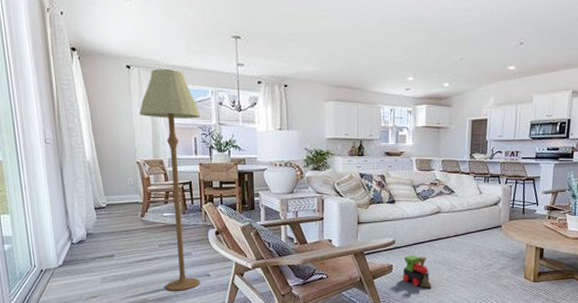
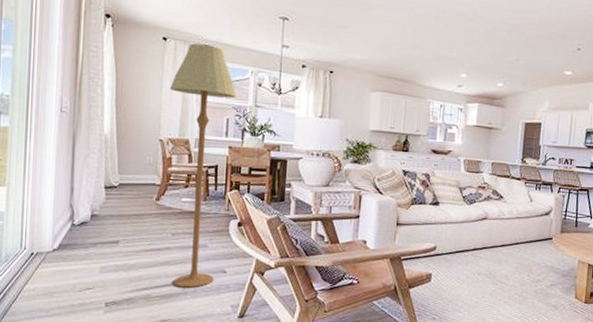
toy train: present [403,255,432,288] -> none [442,264,474,303]

